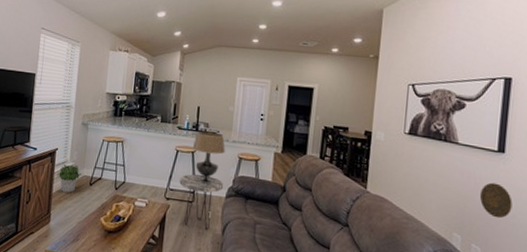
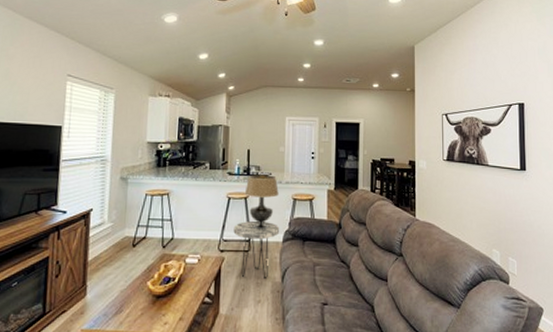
potted plant: present [56,164,81,193] -> none [92,224,122,258]
decorative plate: present [479,182,513,219] -> none [510,198,537,231]

